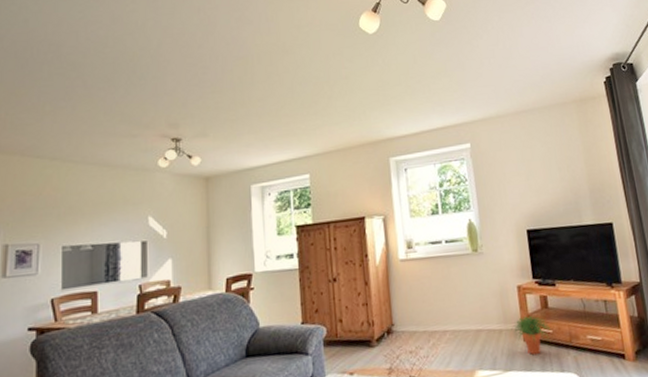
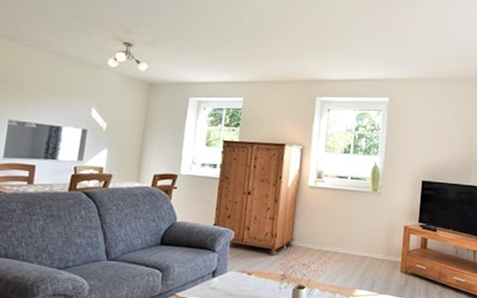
potted plant: present [511,315,551,356] -> none [392,252,425,285]

